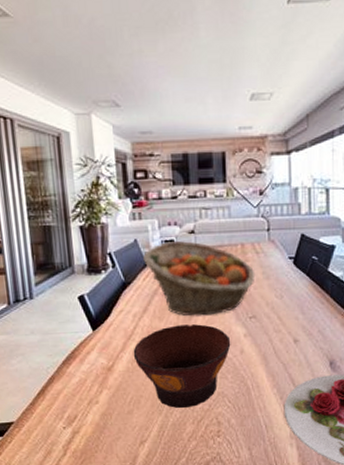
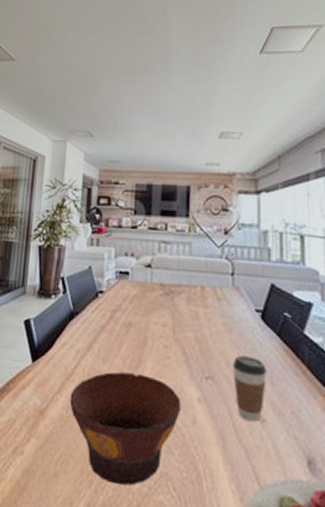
fruit basket: present [143,241,254,316] -> none [95,273,214,367]
coffee cup: none [272,295,299,344] -> present [233,355,266,422]

